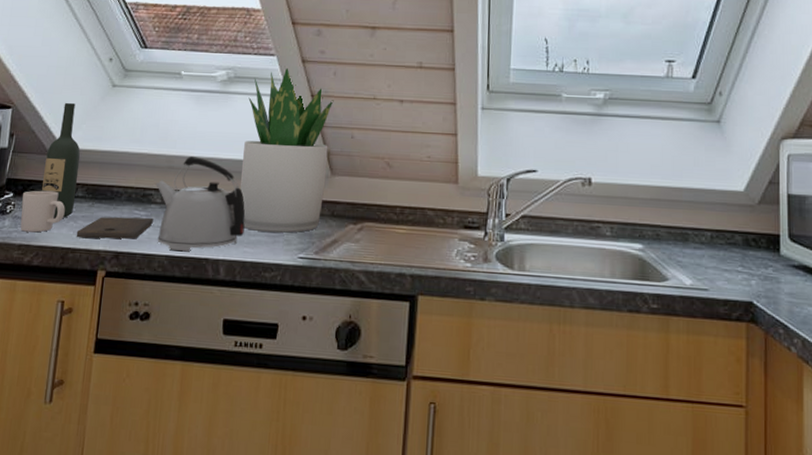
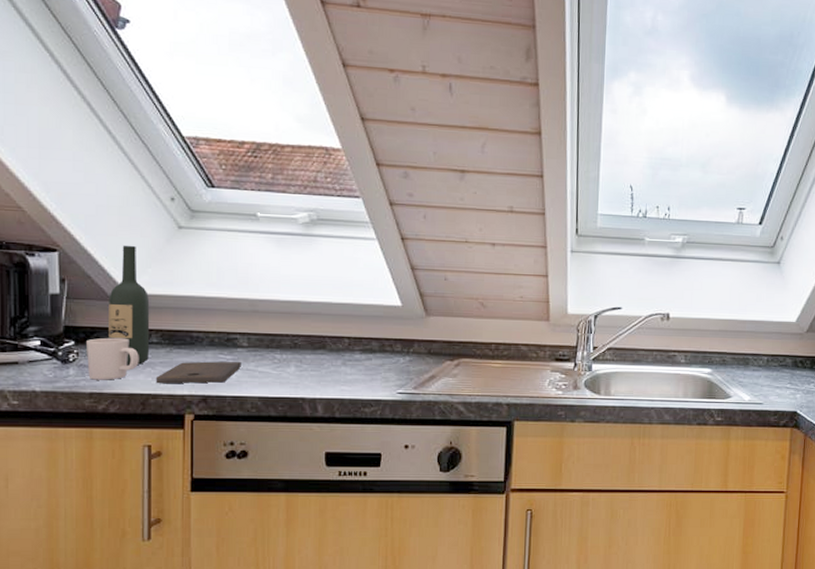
kettle: present [156,156,246,252] -> none [240,300,340,393]
planter: present [240,68,334,233] -> none [332,211,425,371]

